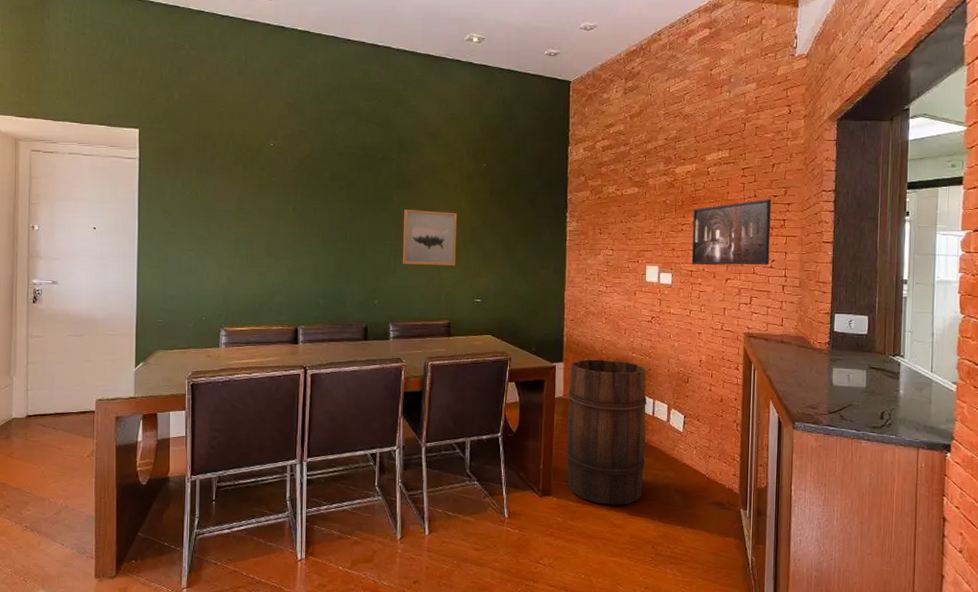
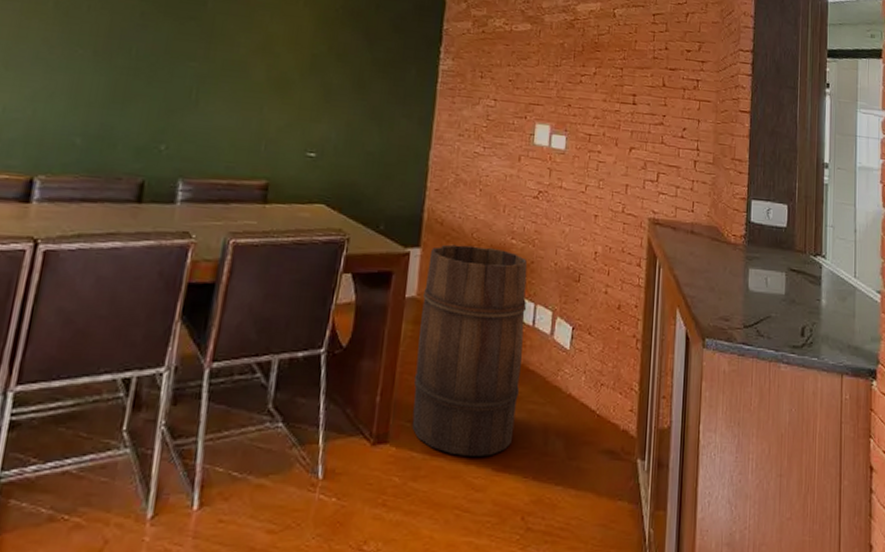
wall art: present [402,210,458,265] -> none [209,21,296,104]
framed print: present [691,199,771,266] -> none [590,53,684,134]

